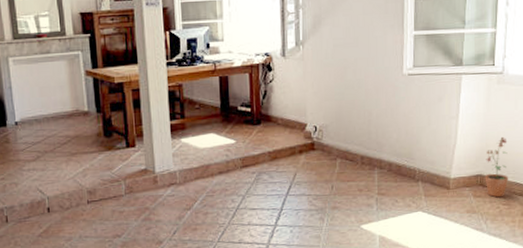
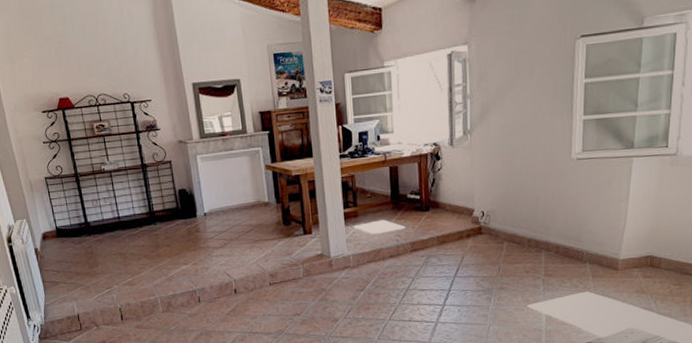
potted plant: present [485,136,509,198] -> none [655,218,681,278]

